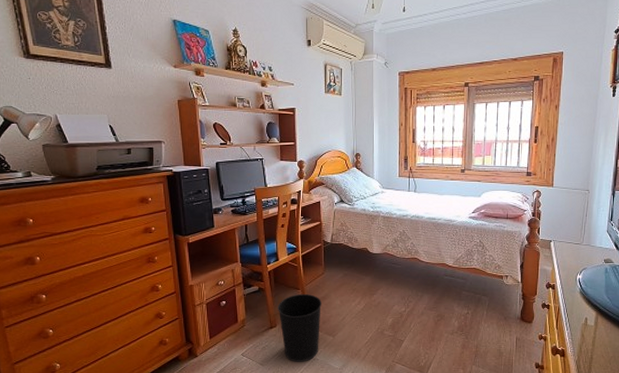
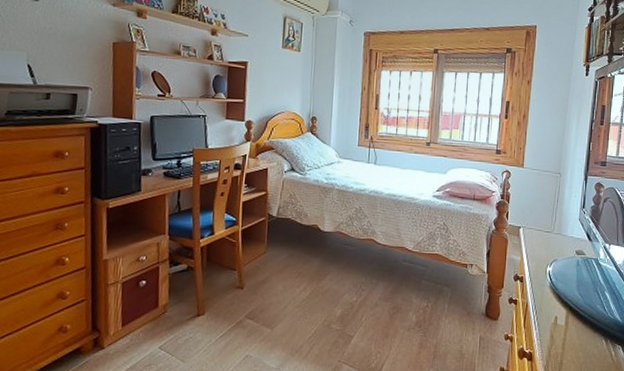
wastebasket: present [278,293,321,362] -> none [208,275,261,359]

